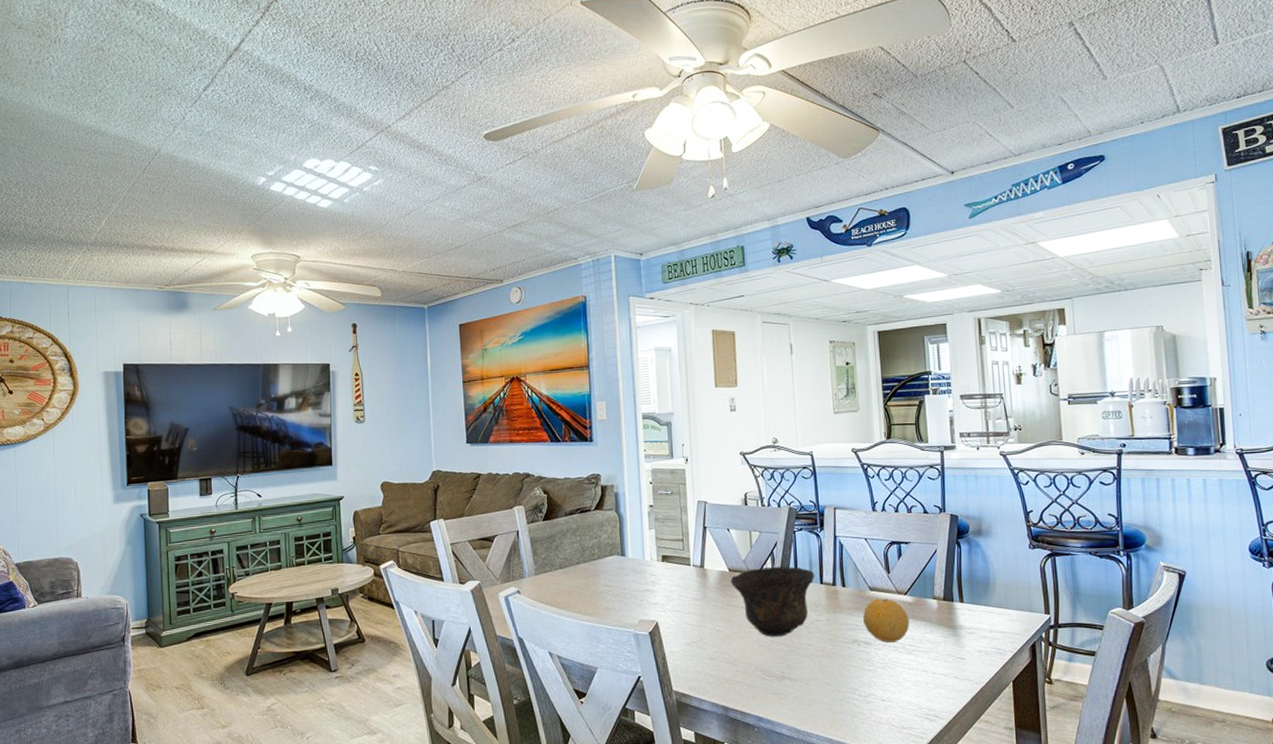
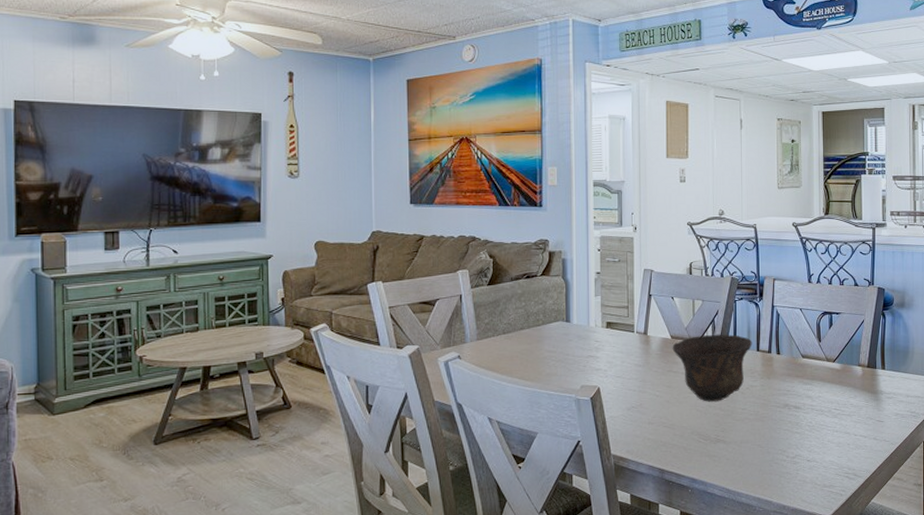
fruit: present [863,598,910,643] -> none [795,365,836,407]

